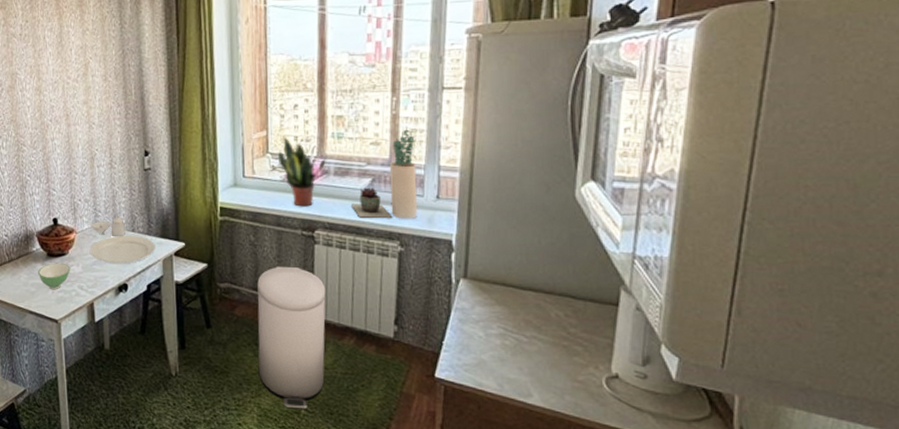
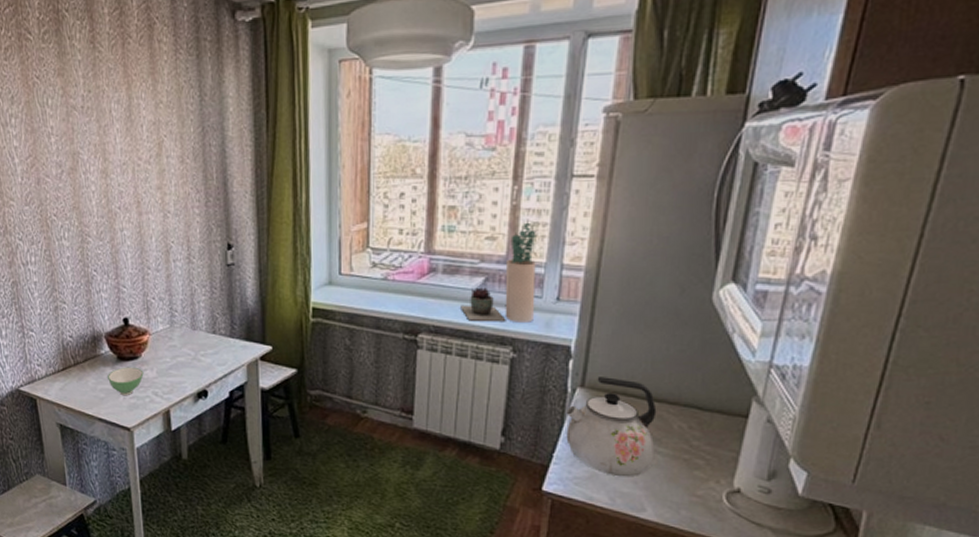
plate: present [89,235,155,264] -> none [165,337,239,369]
sugar bowl: present [90,215,125,237] -> none [165,315,205,340]
pedal bin: present [257,266,326,411] -> none [350,372,427,524]
potted plant: present [277,136,326,207] -> none [379,228,434,308]
kettle: none [452,268,536,364] -> present [566,377,657,477]

